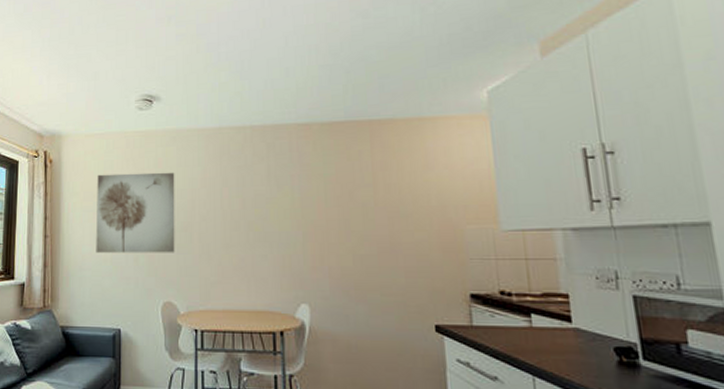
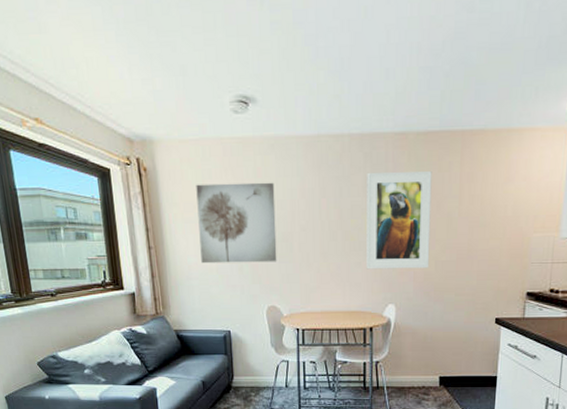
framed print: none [270,160,346,263] -> present [366,171,432,270]

